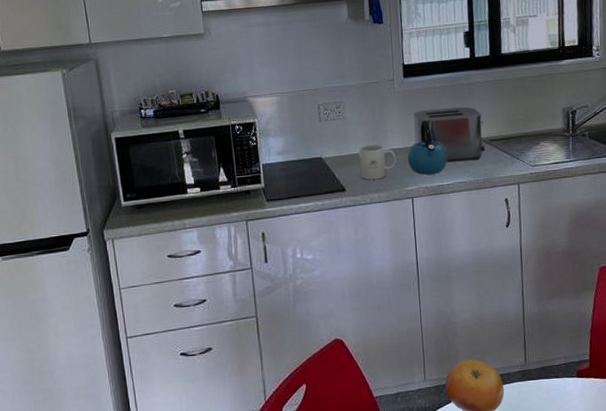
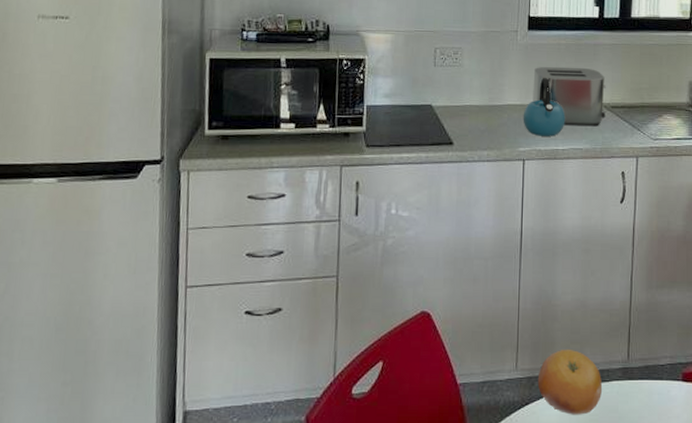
mug: present [358,144,396,180] -> none [470,96,511,136]

